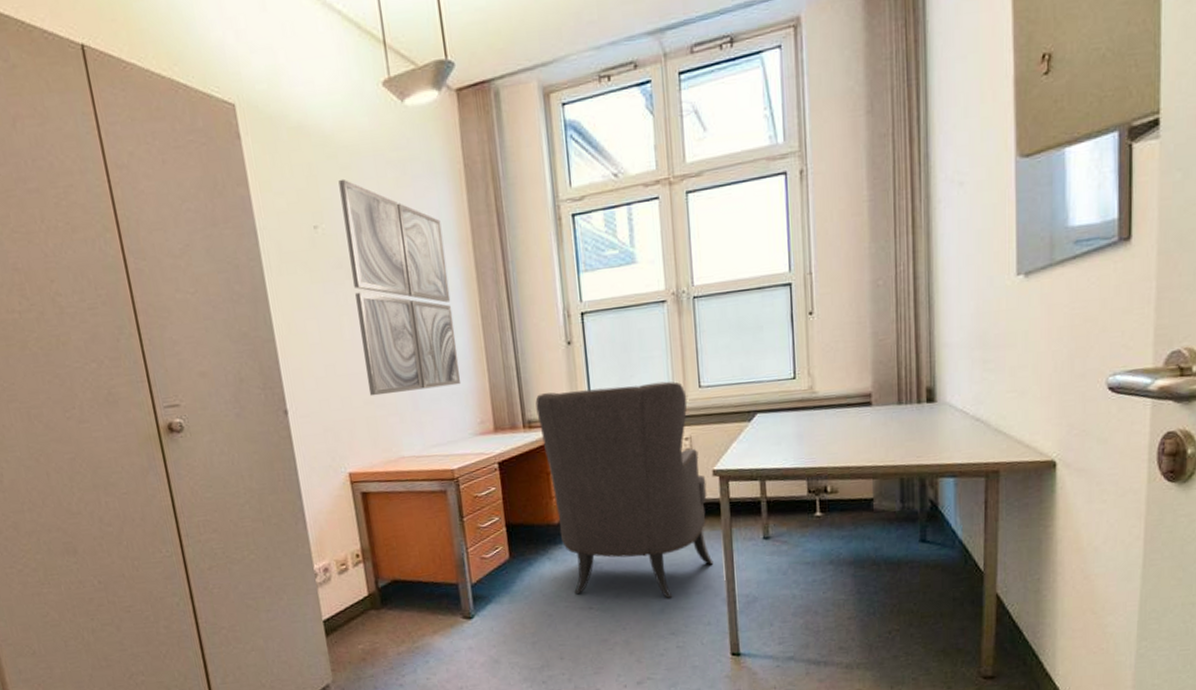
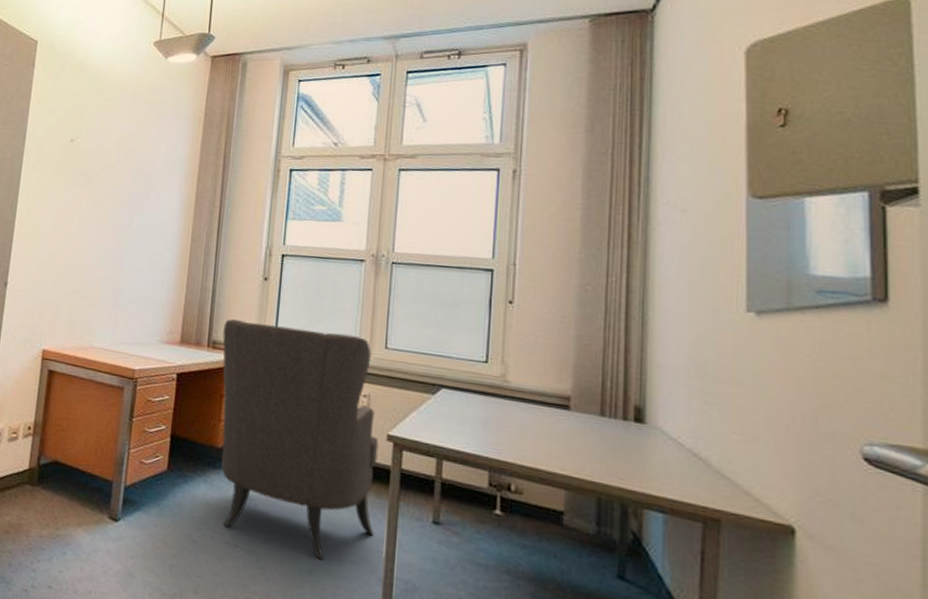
wall art: present [338,178,462,396] -> none [78,108,175,294]

